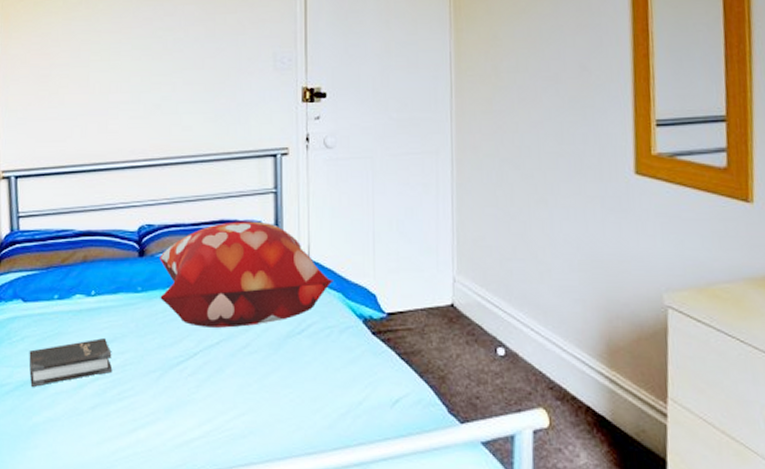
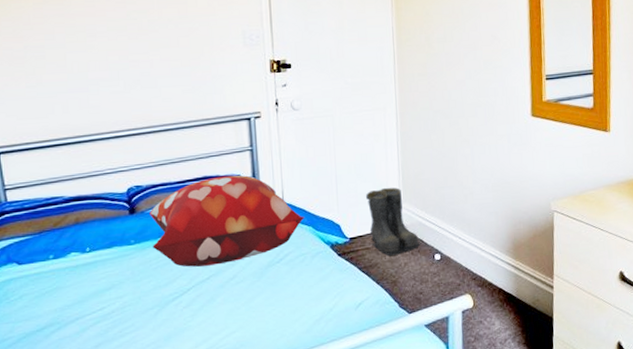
hardback book: present [29,338,113,387] -> none [29,287,113,337]
boots: none [409,252,480,343] -> present [365,187,422,257]

